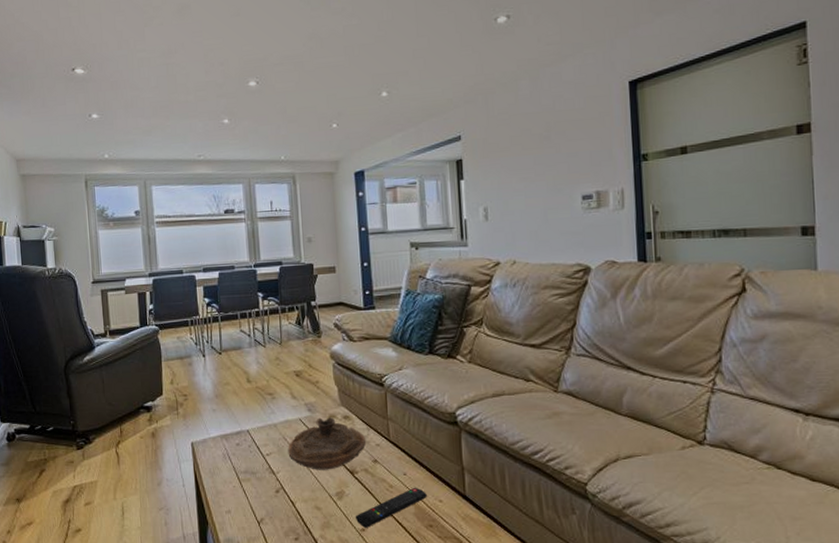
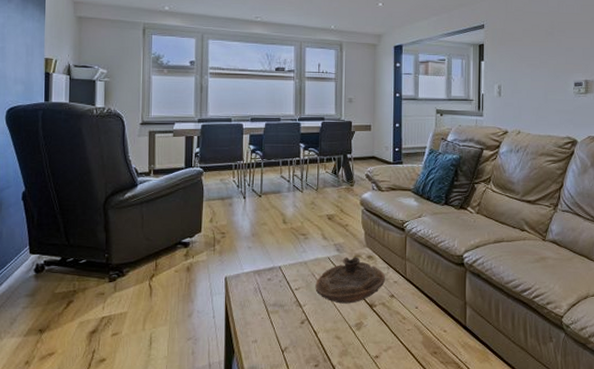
remote control: present [355,487,427,528] -> none [370,319,434,355]

